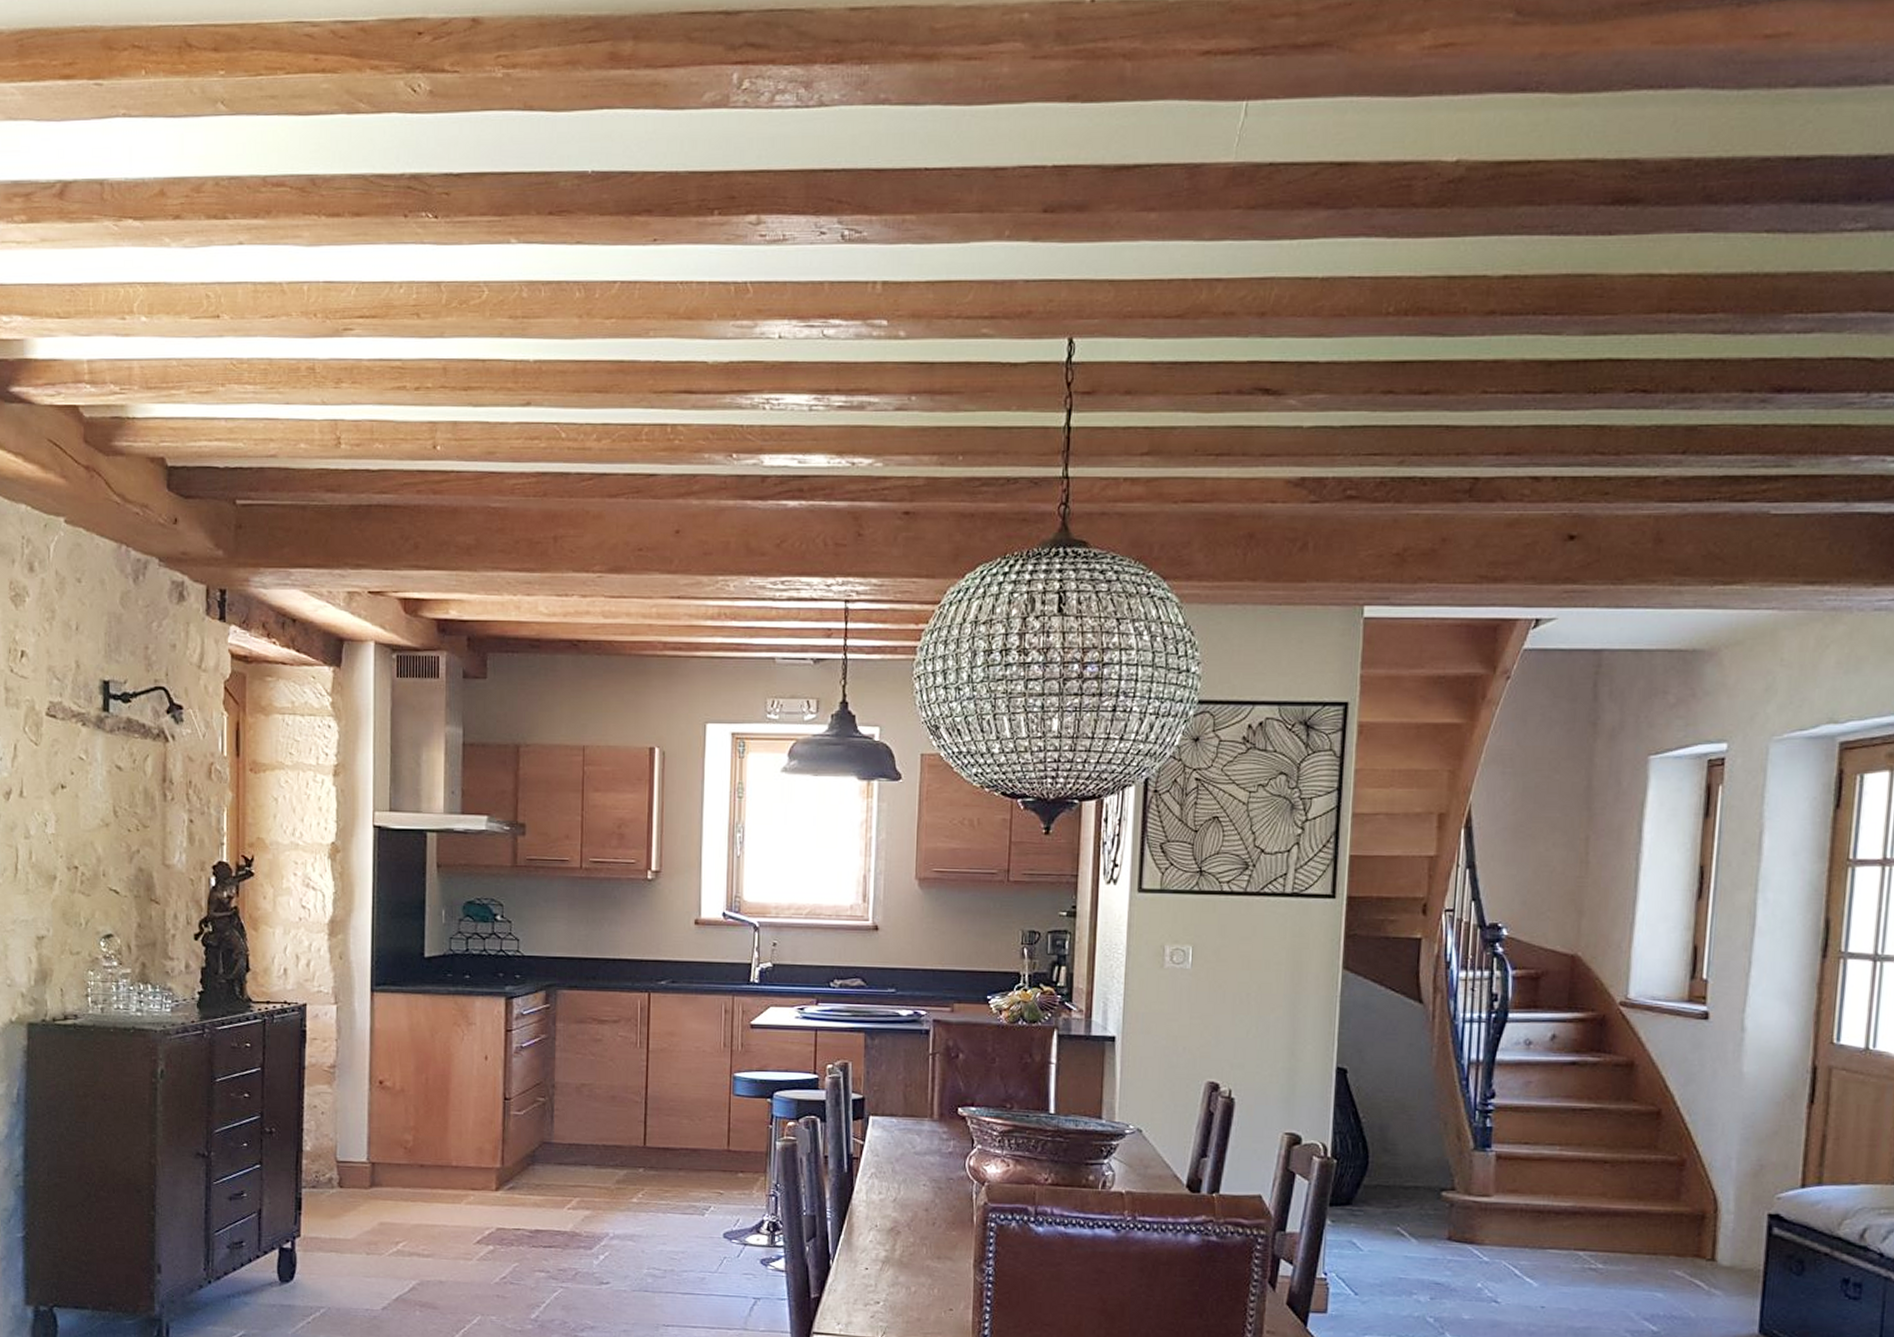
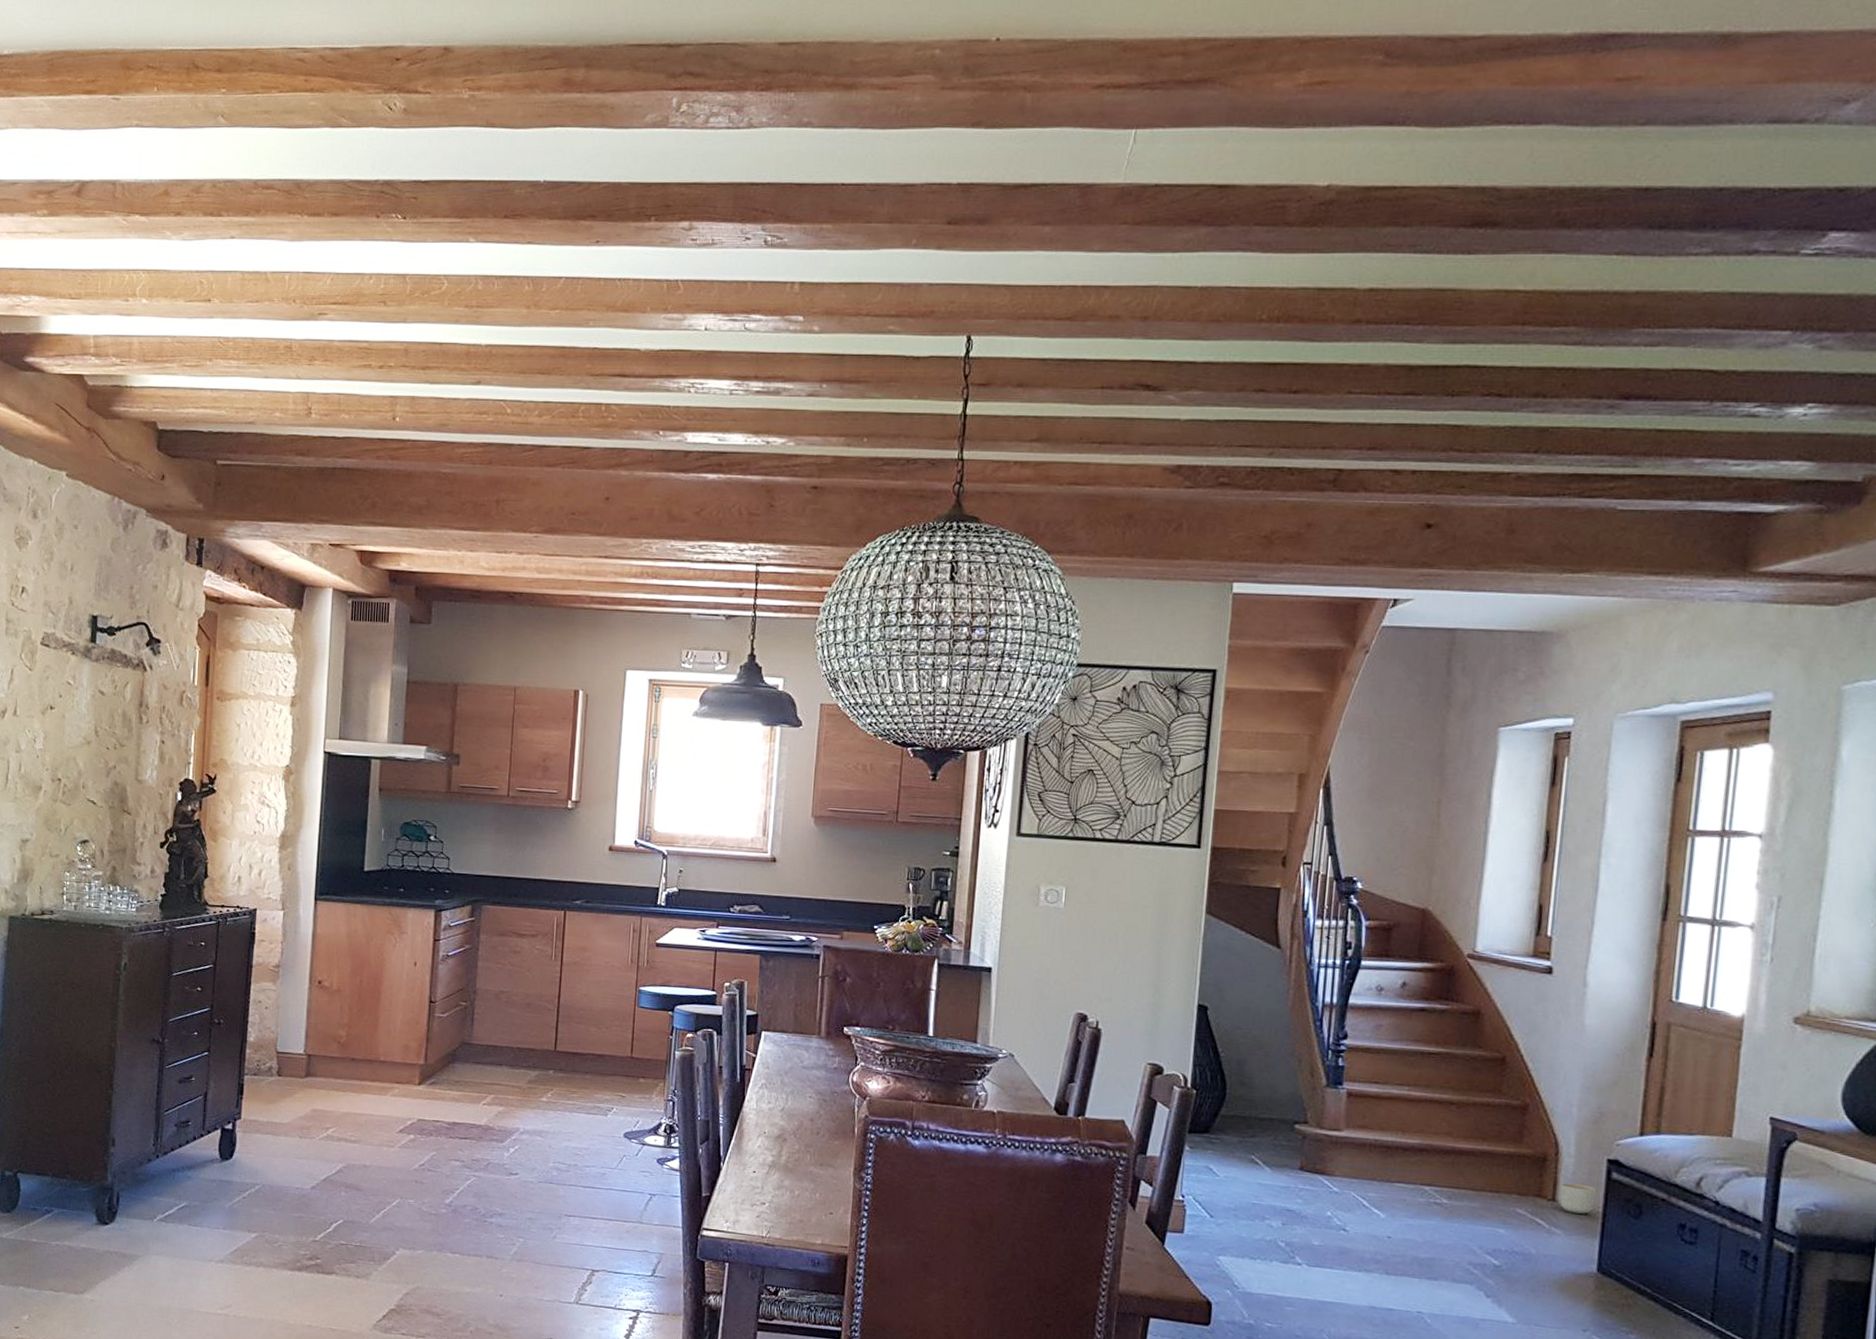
planter: none [1719,1241,1756,1273] -> present [1559,1183,1595,1214]

